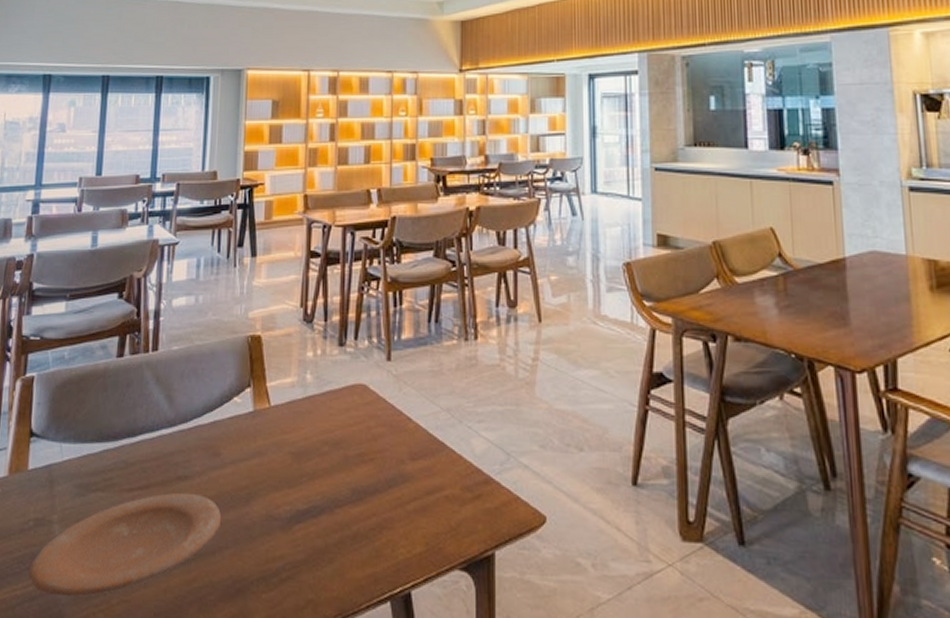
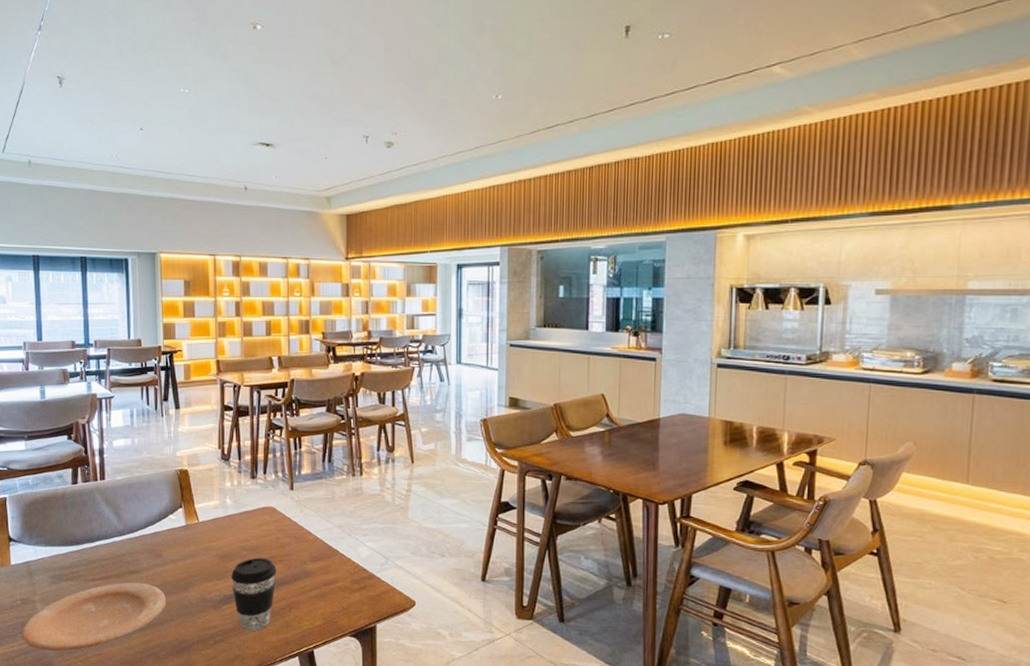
coffee cup: none [307,455,366,564] -> present [231,557,277,632]

